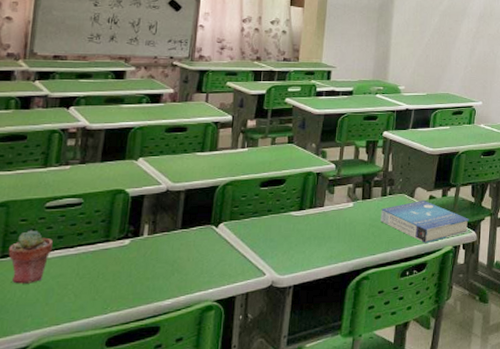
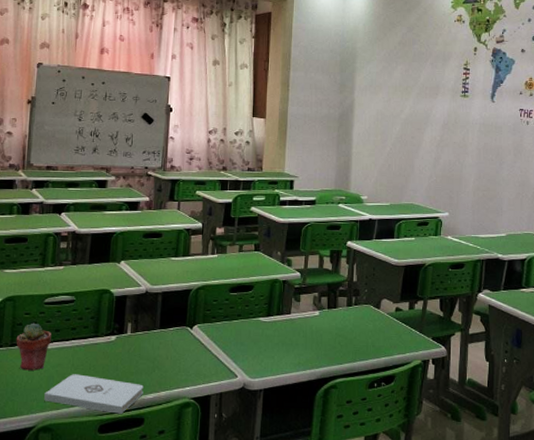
notepad: none [41,284,161,324] -> present [44,374,144,414]
book: present [381,201,469,243] -> none [347,312,438,355]

